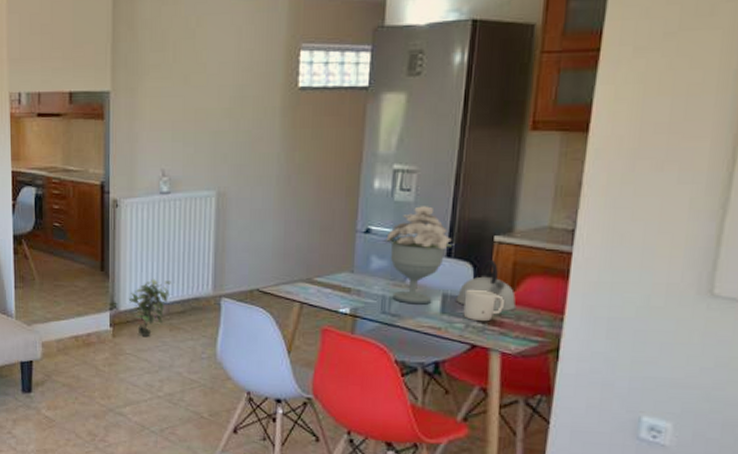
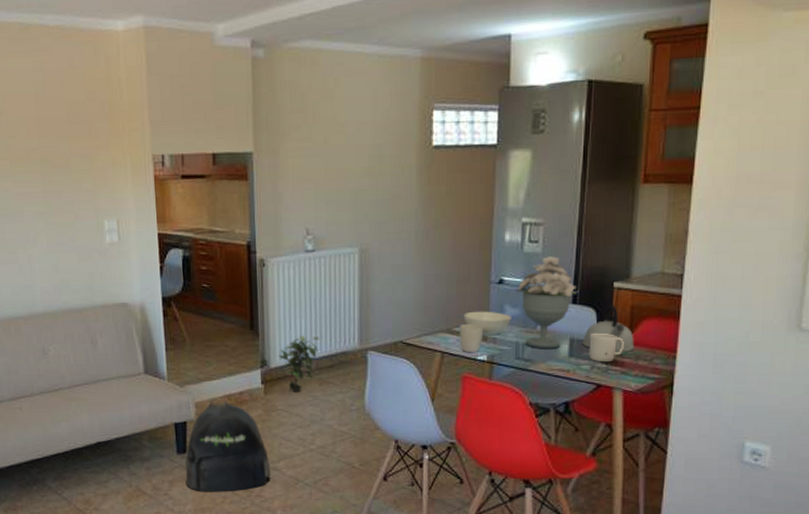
backpack: none [29,342,116,434] -> present [185,401,271,492]
cup: none [320,274,348,305] -> present [459,324,484,353]
bowl: none [326,261,378,288] -> present [464,311,512,336]

